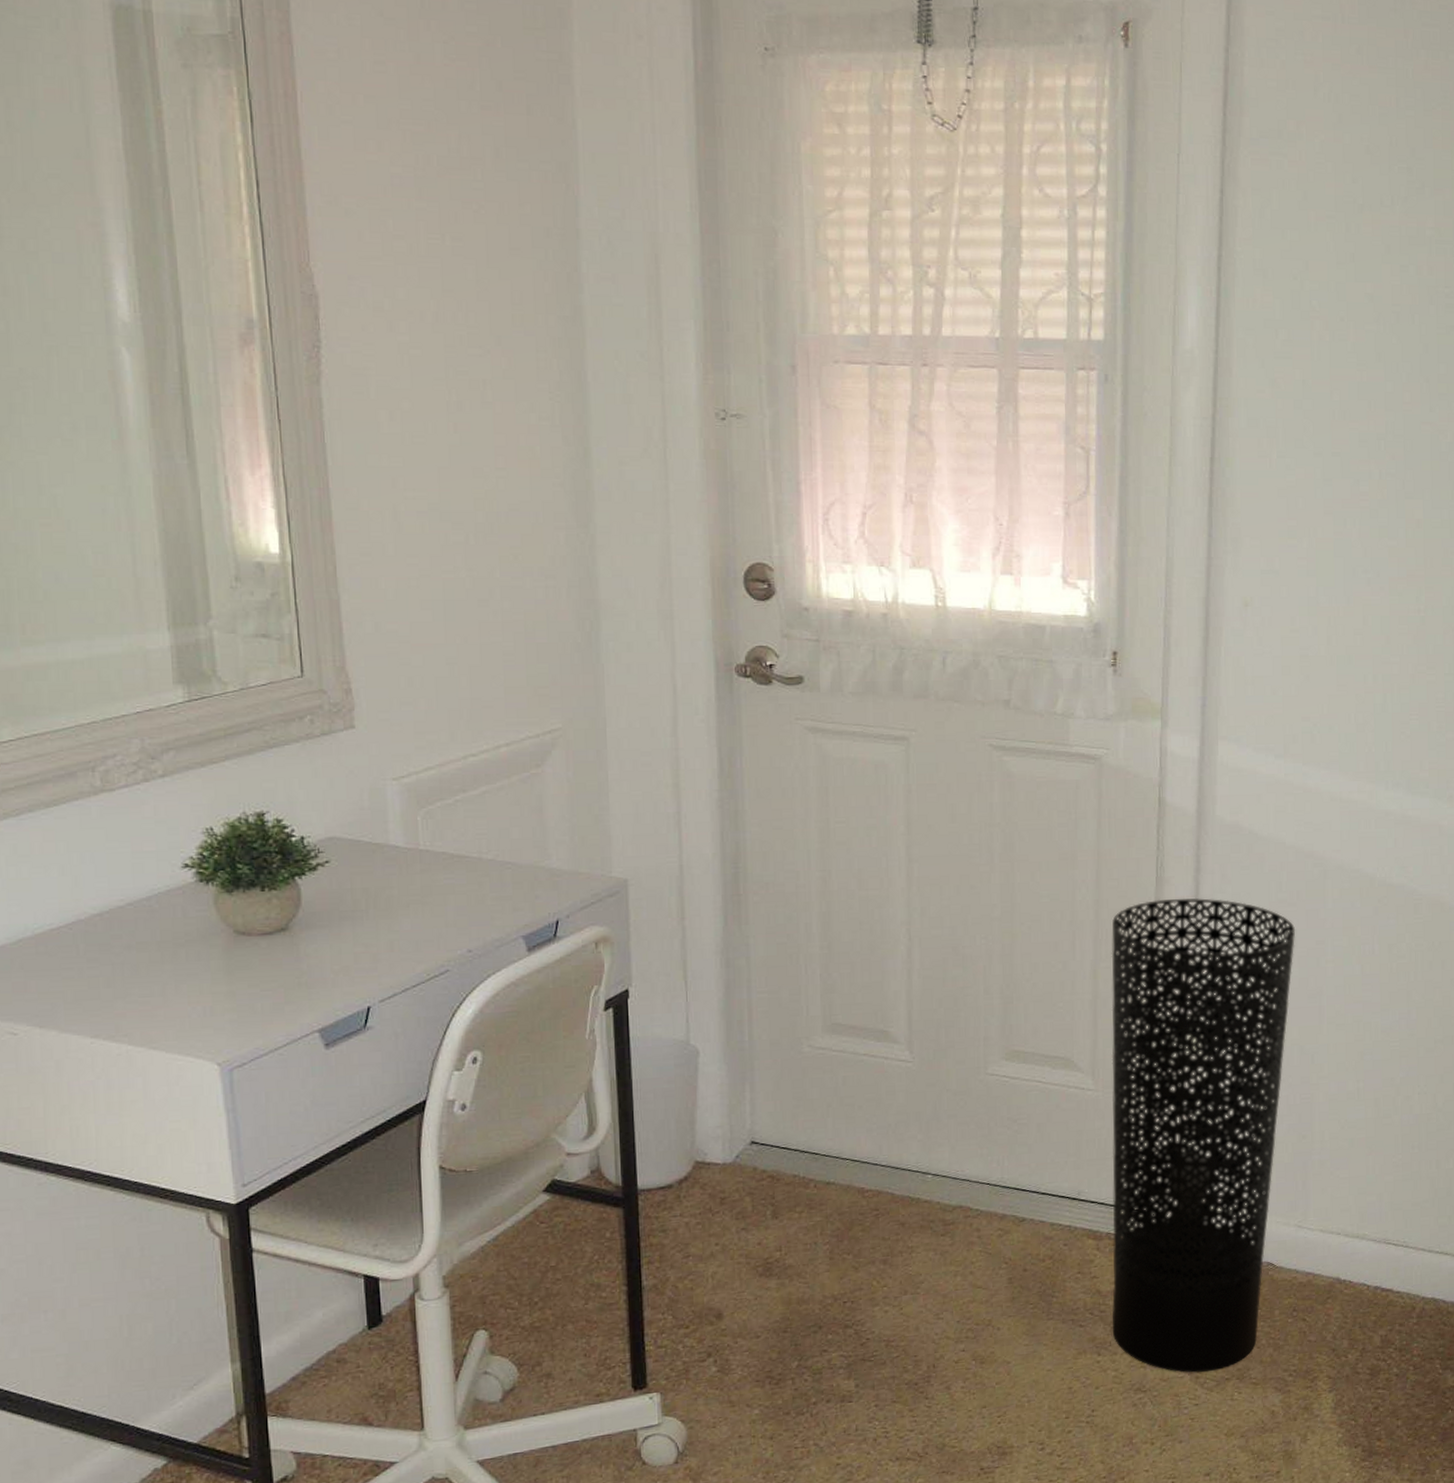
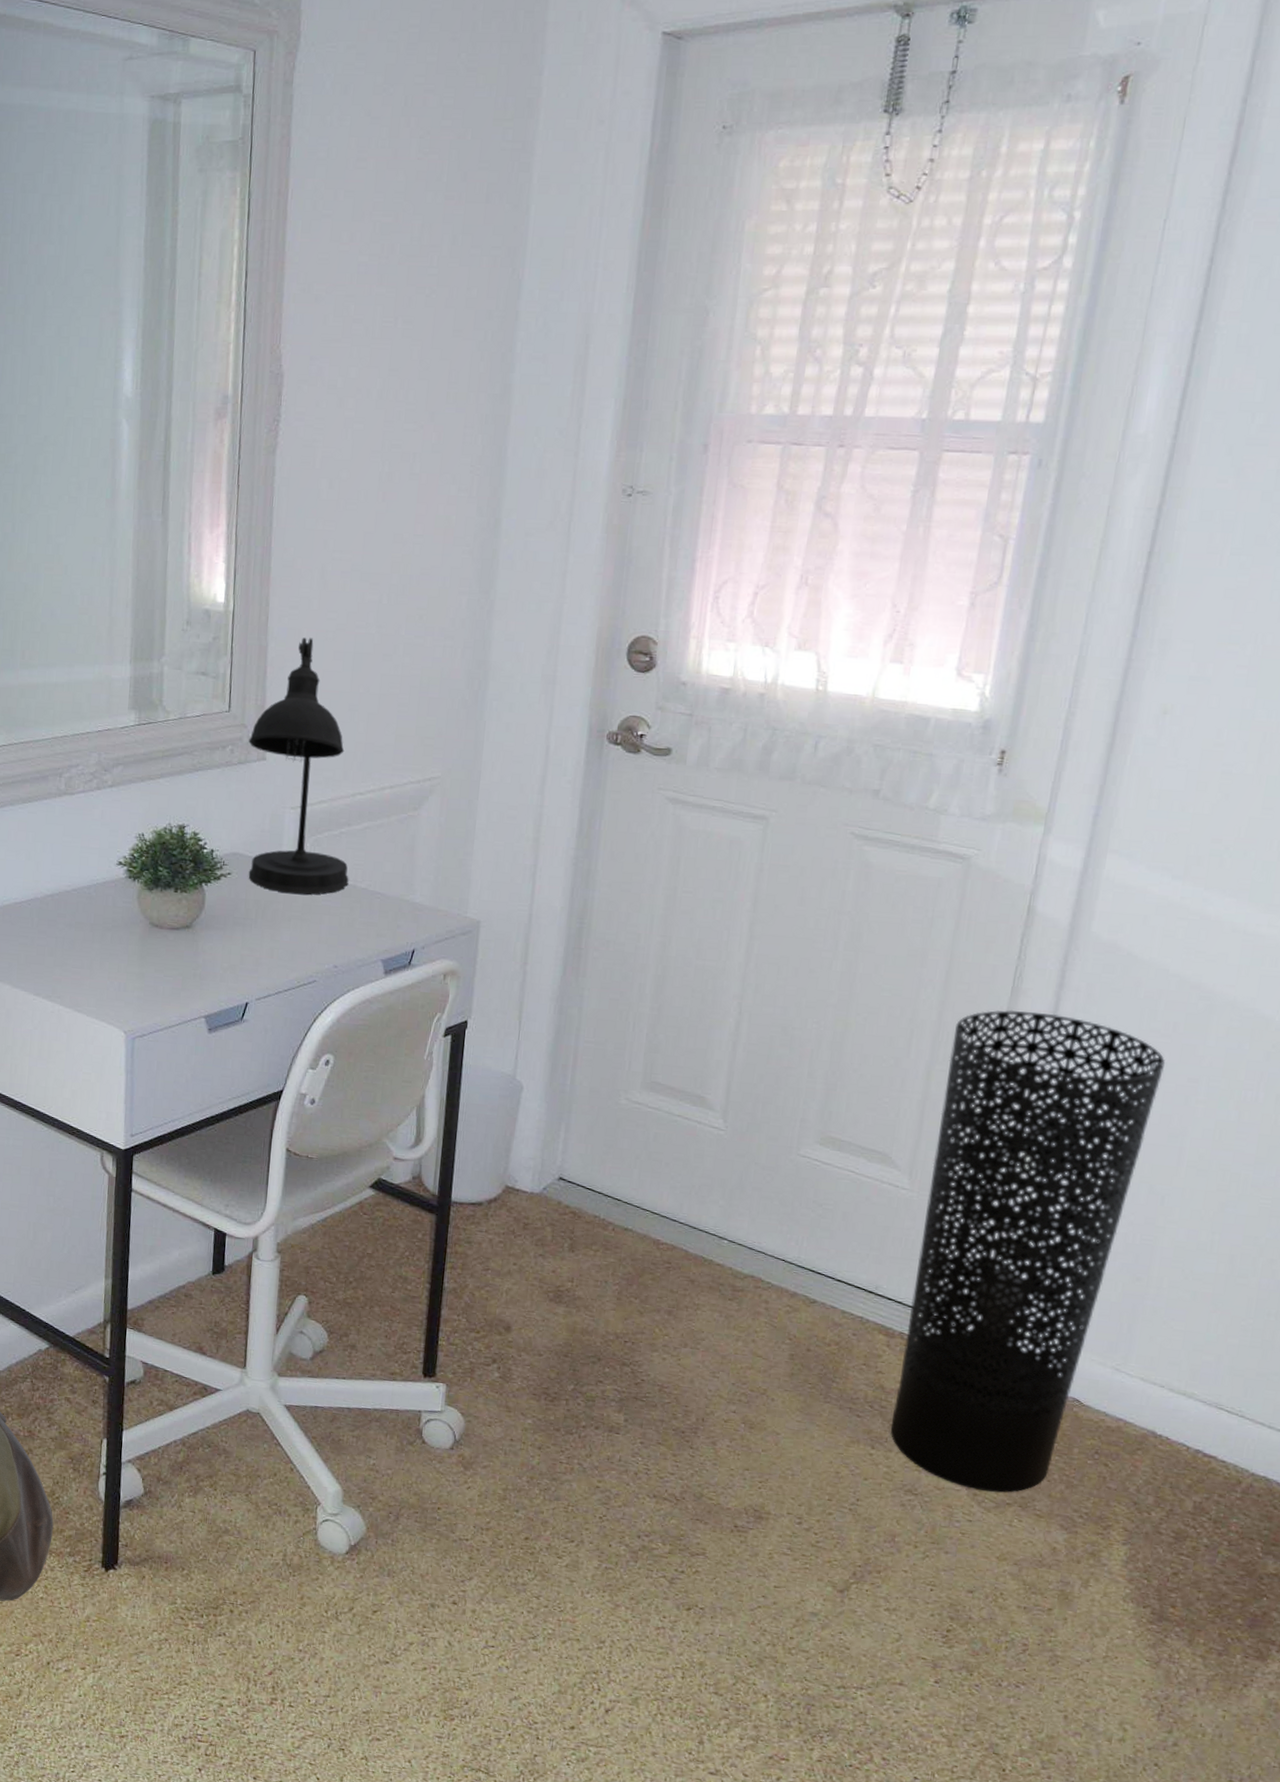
desk lamp: none [331,587,473,876] -> present [248,637,349,895]

